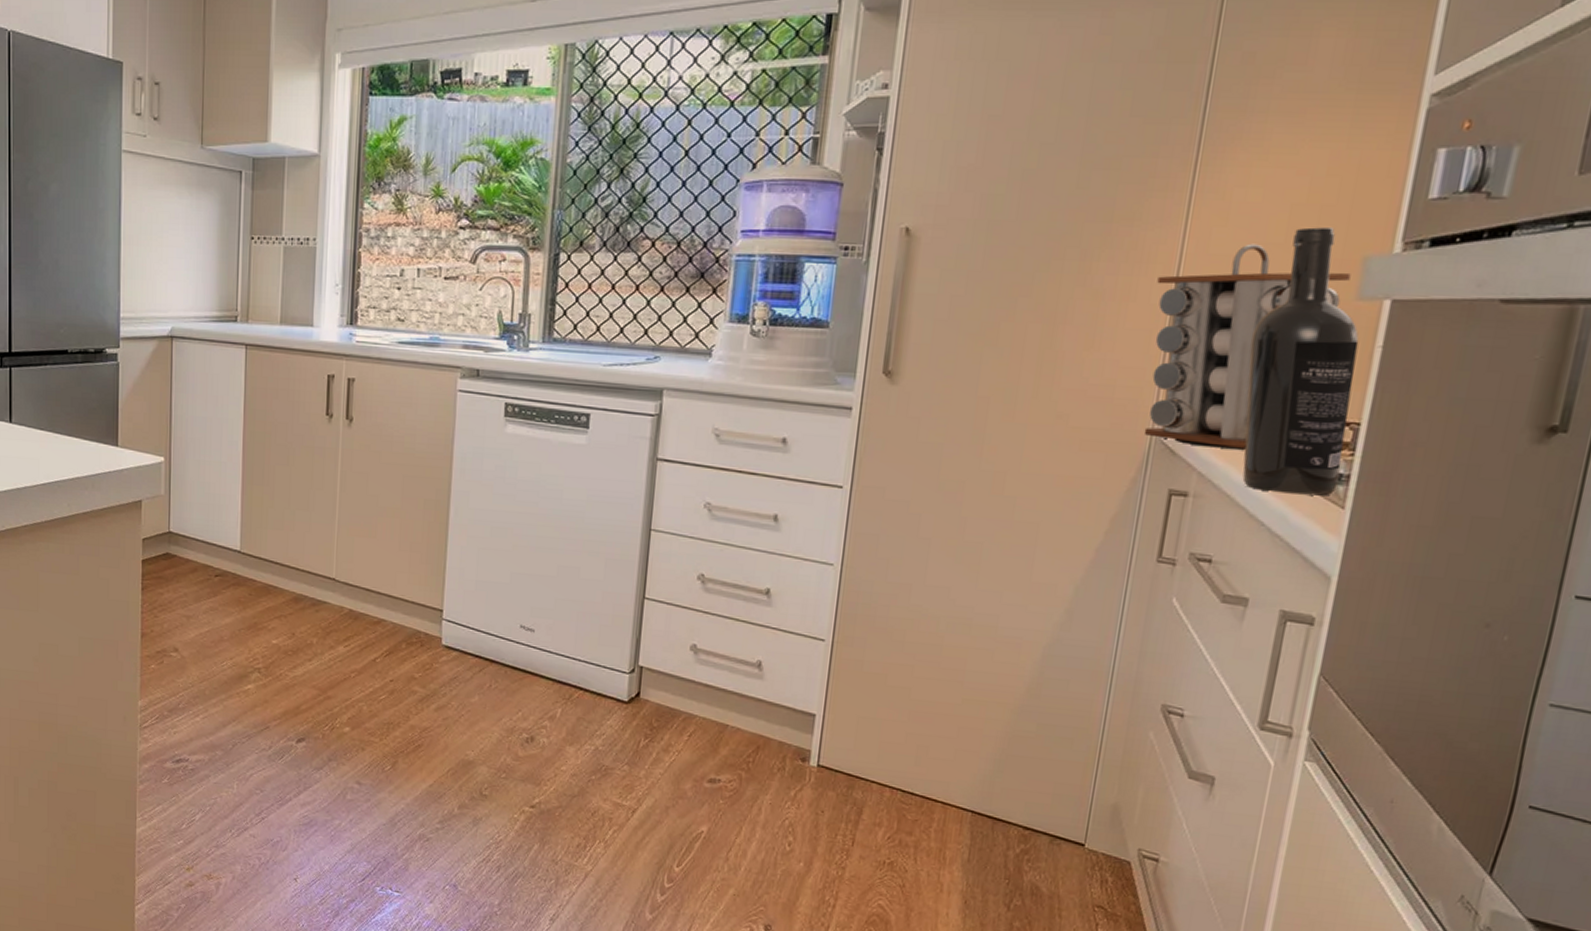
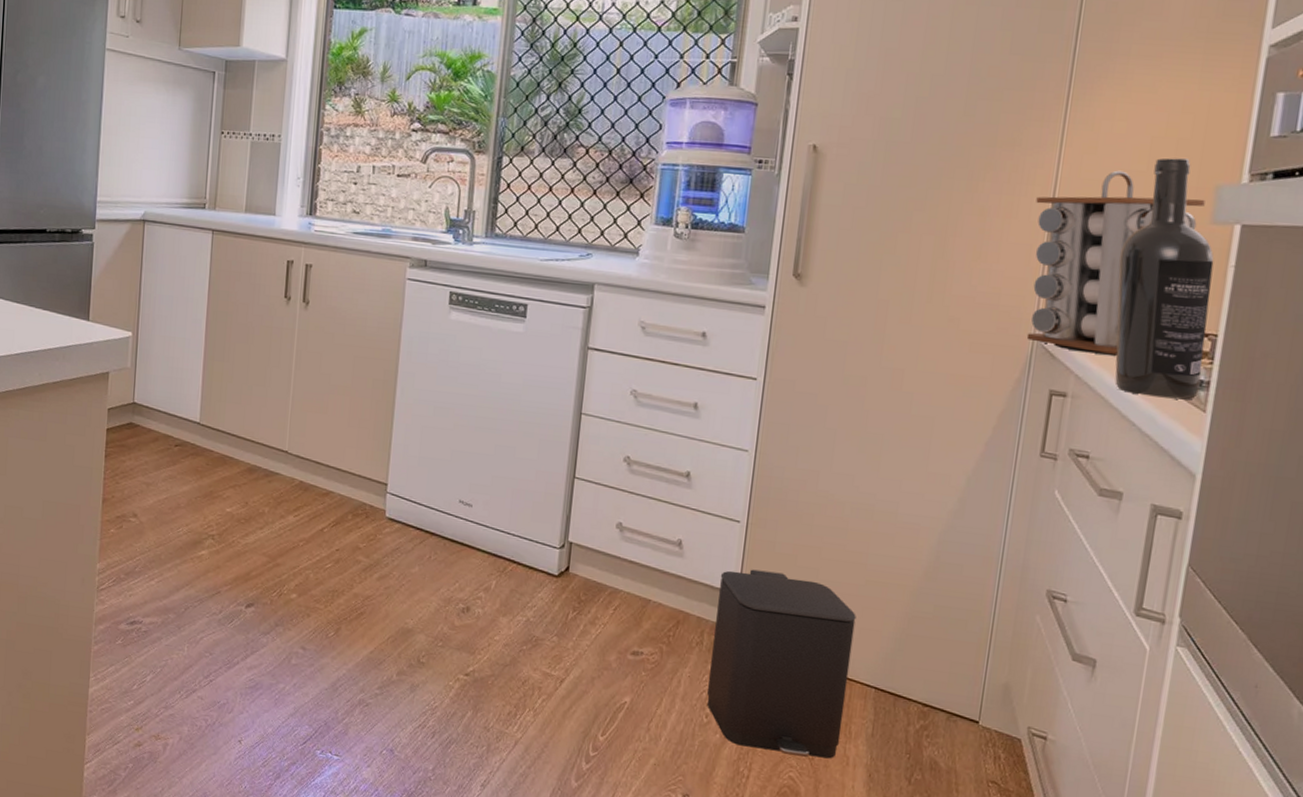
pedal bin: none [790,690,952,886] -> present [707,569,856,759]

